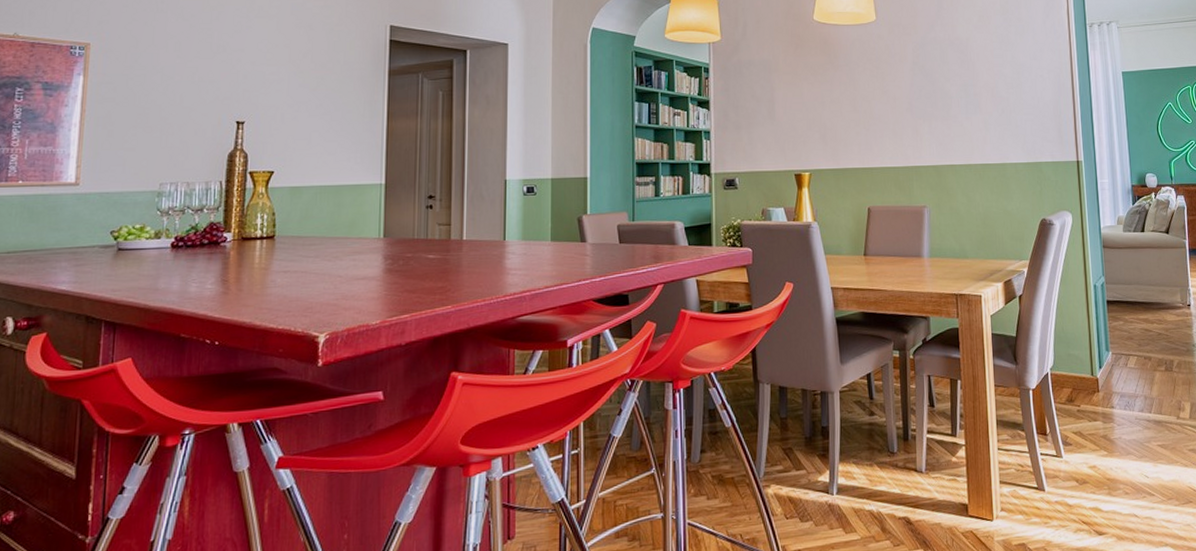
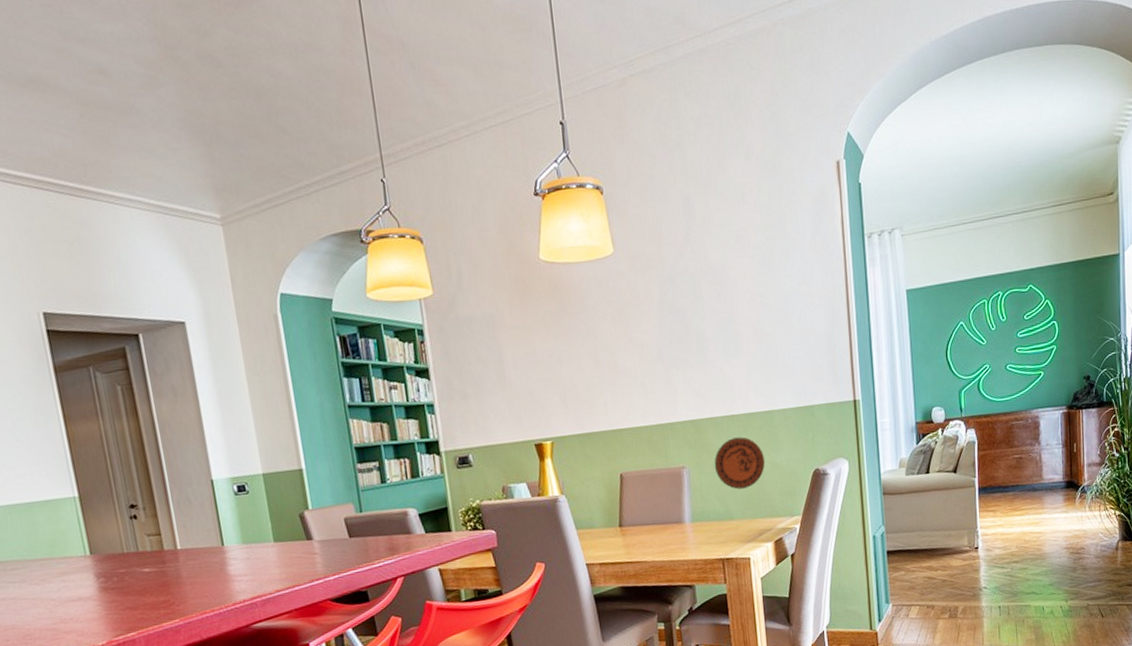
decorative plate: none [952,184,998,231] -> present [714,437,766,490]

